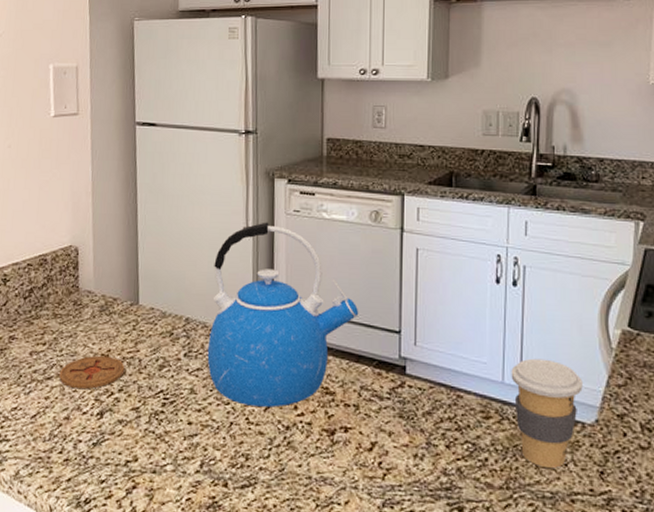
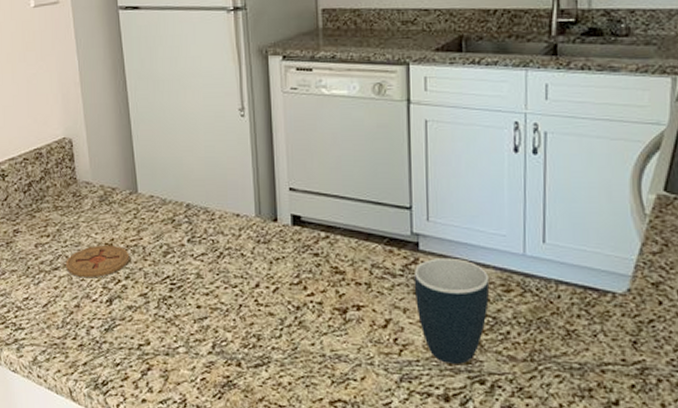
kettle: present [207,222,359,407] -> none [211,102,366,289]
mug: none [400,382,471,490] -> present [414,257,490,364]
coffee cup: present [511,358,583,468] -> none [532,228,613,339]

